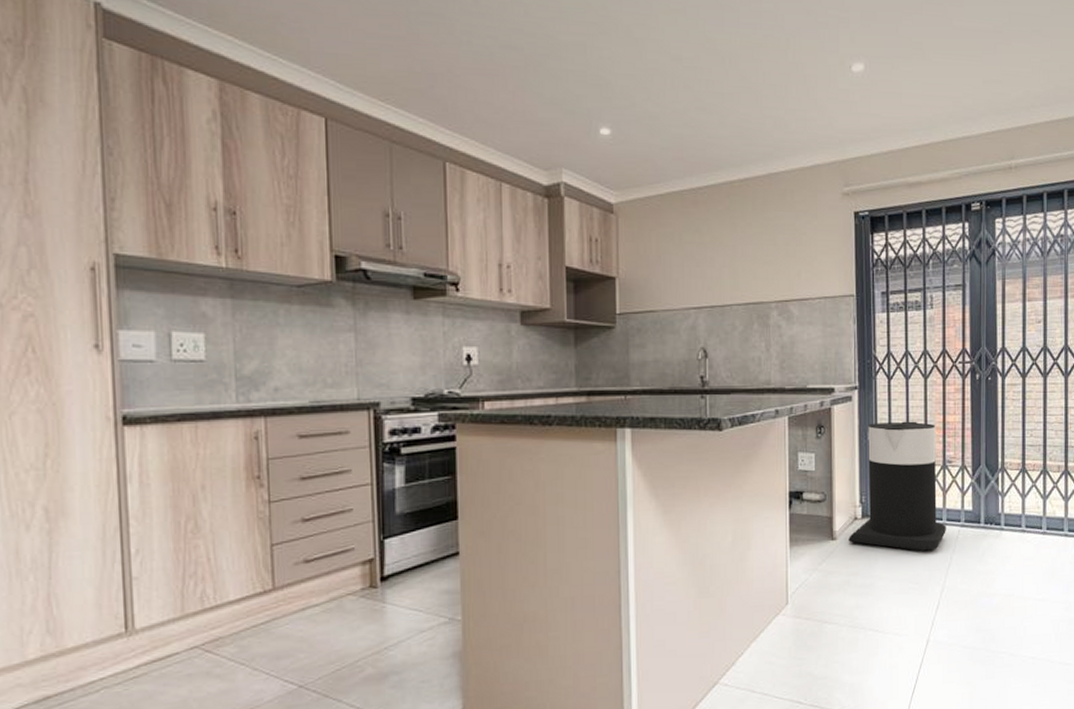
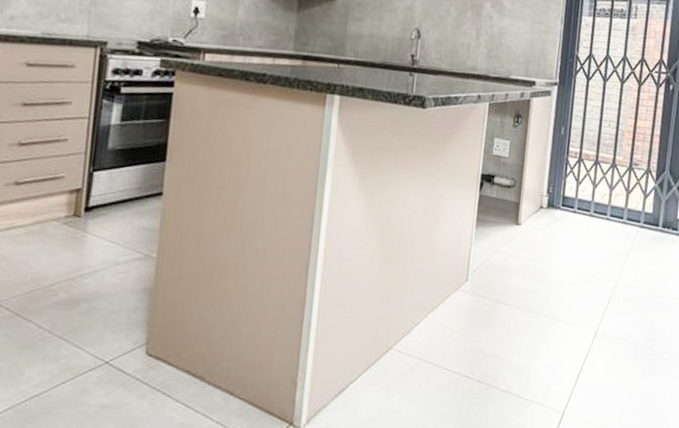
trash can: present [849,421,946,551] -> none [532,119,627,246]

